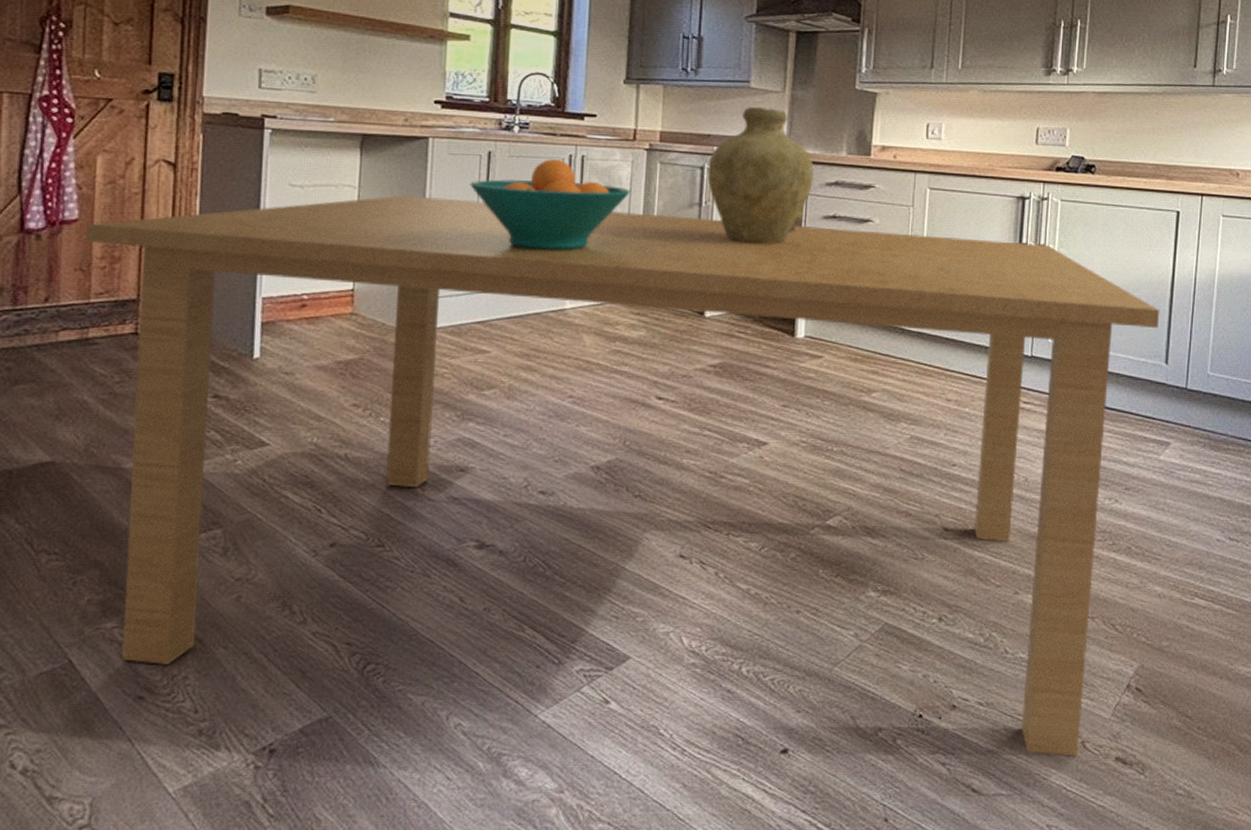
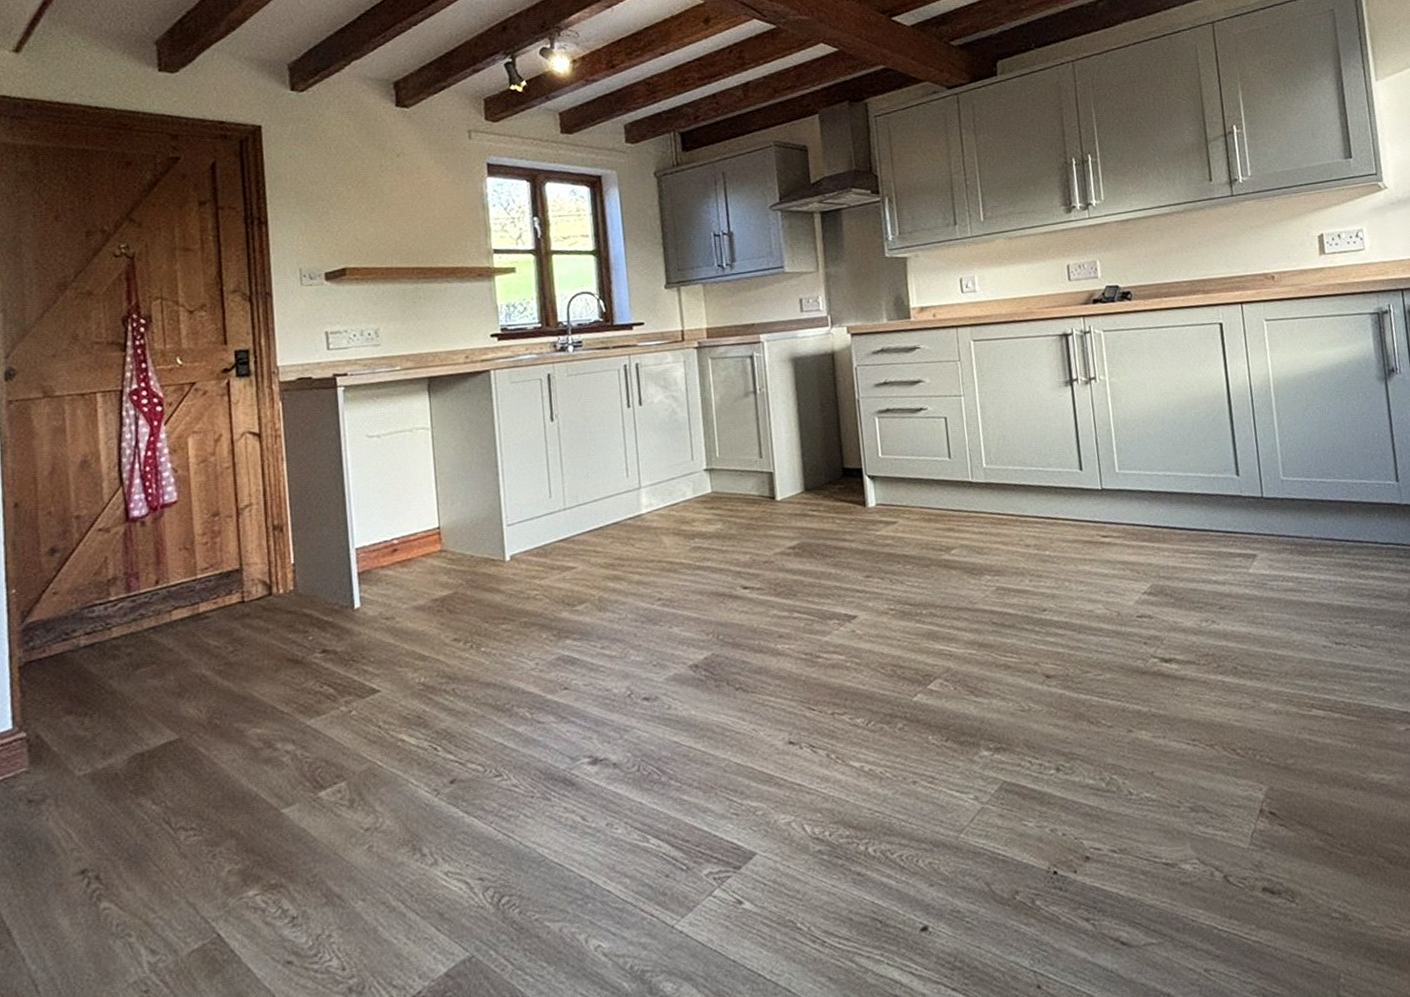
dining table: present [86,195,1160,757] -> none [186,377,1223,927]
fruit bowl: present [470,158,630,251] -> none [534,370,687,462]
vase: present [707,107,814,244] -> none [756,288,860,422]

